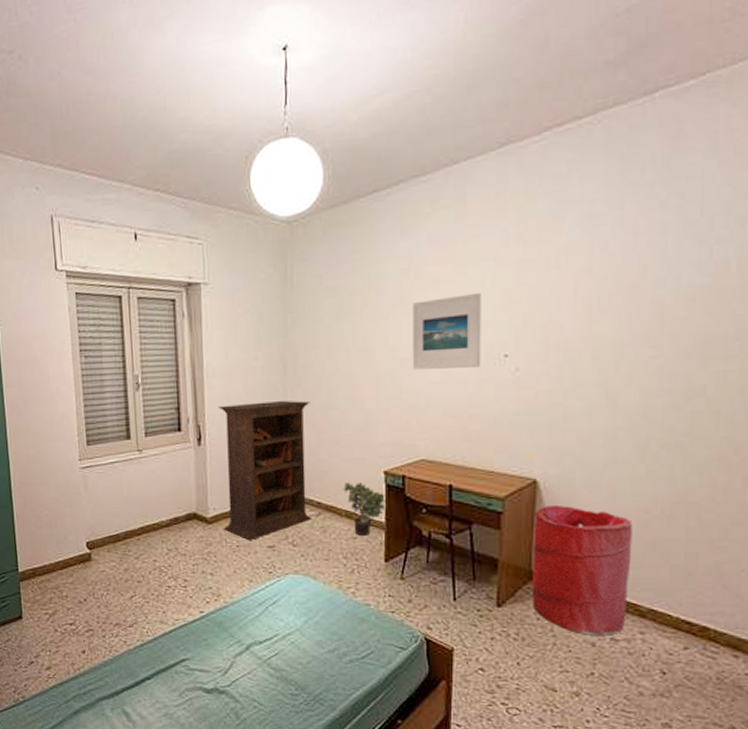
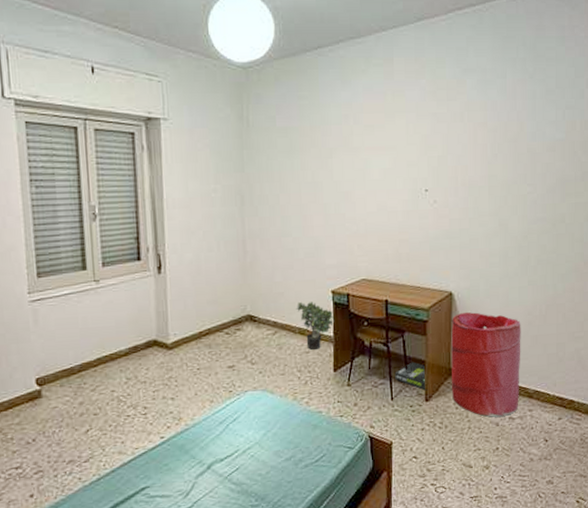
bookcase: present [218,400,311,540] -> none [178,229,268,362]
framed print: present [412,292,481,370] -> none [352,137,408,202]
box: none [459,559,500,594] -> present [395,361,428,391]

